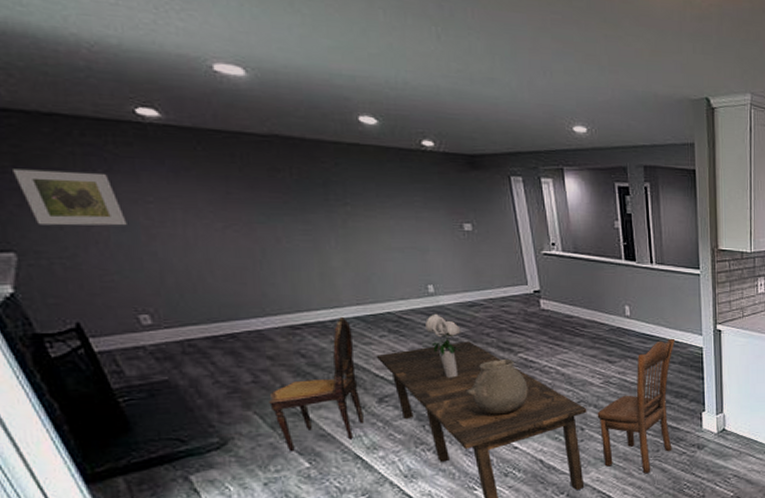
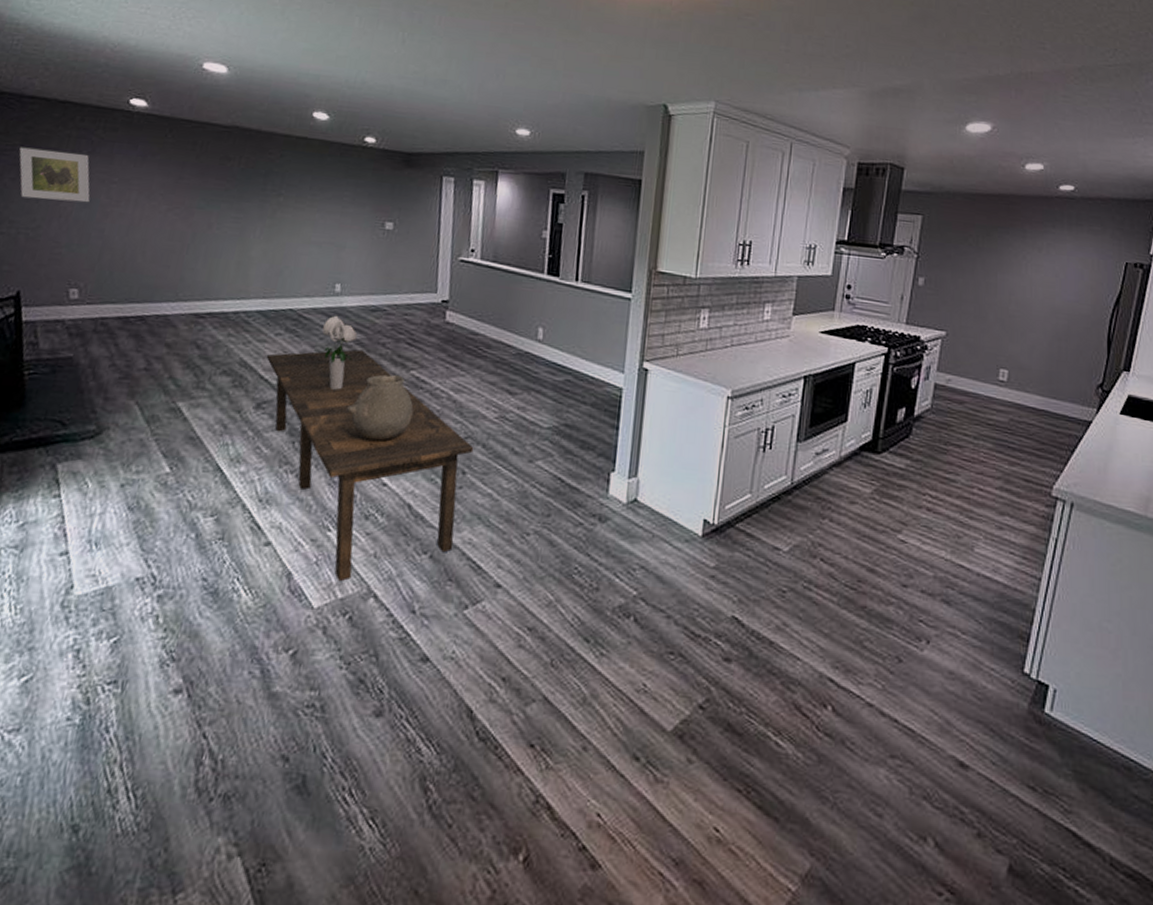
dining chair: present [268,316,364,452] -> none [151,308,252,453]
dining chair: present [597,338,676,474] -> none [481,372,591,545]

